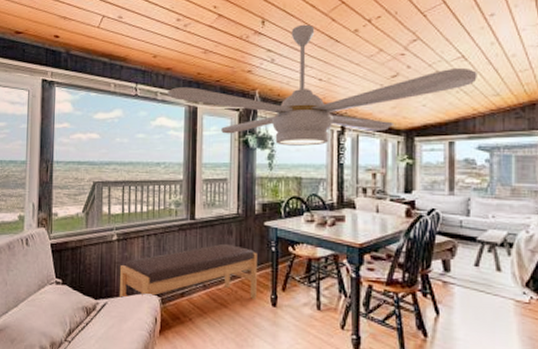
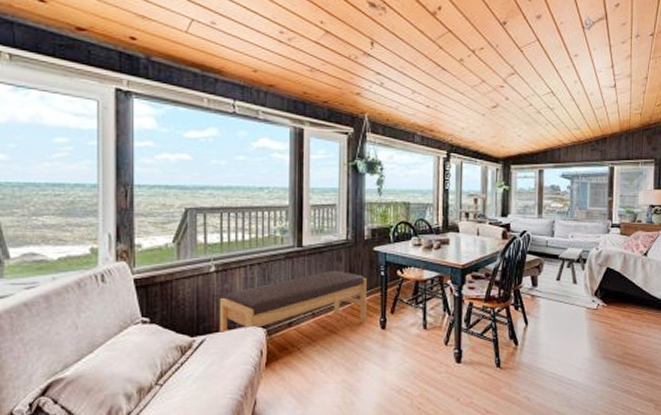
ceiling fan: present [168,24,477,146] -> none [271,49,563,172]

